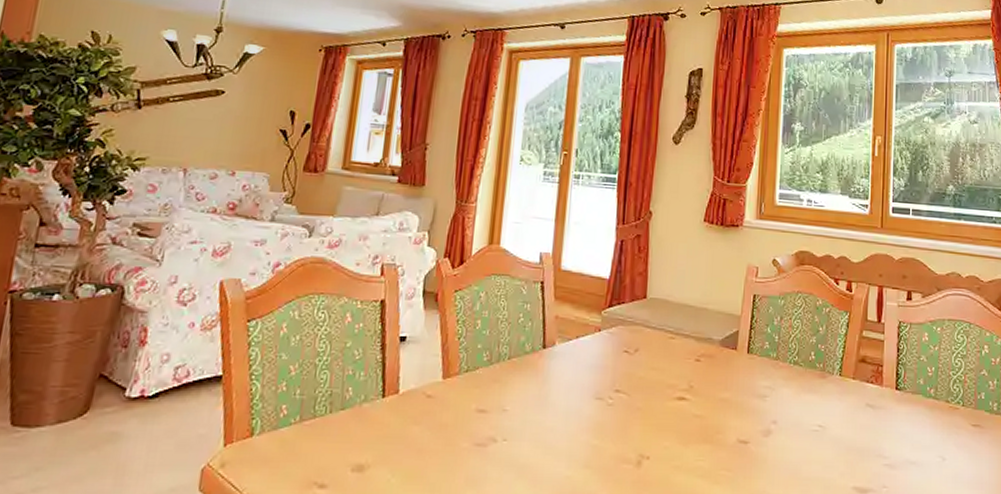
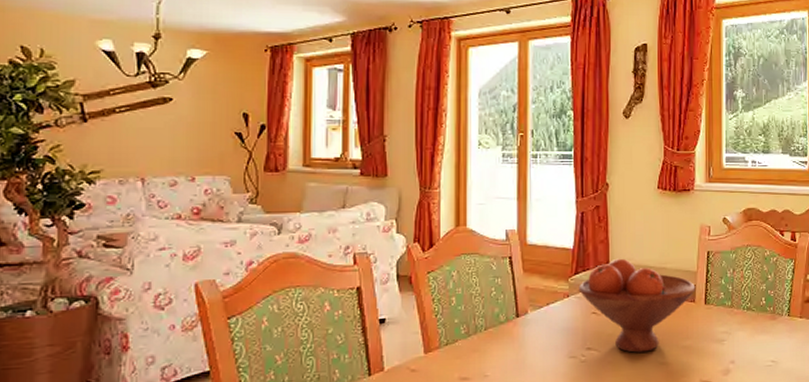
fruit bowl: none [611,293,739,401] -> present [578,258,696,353]

